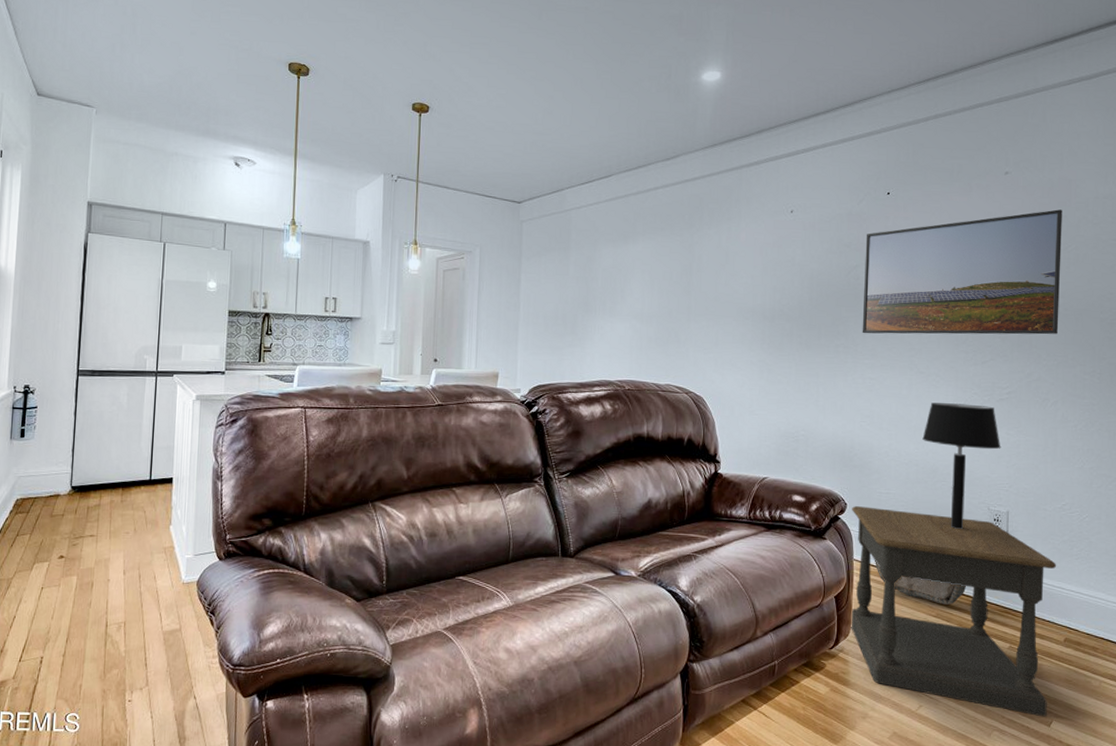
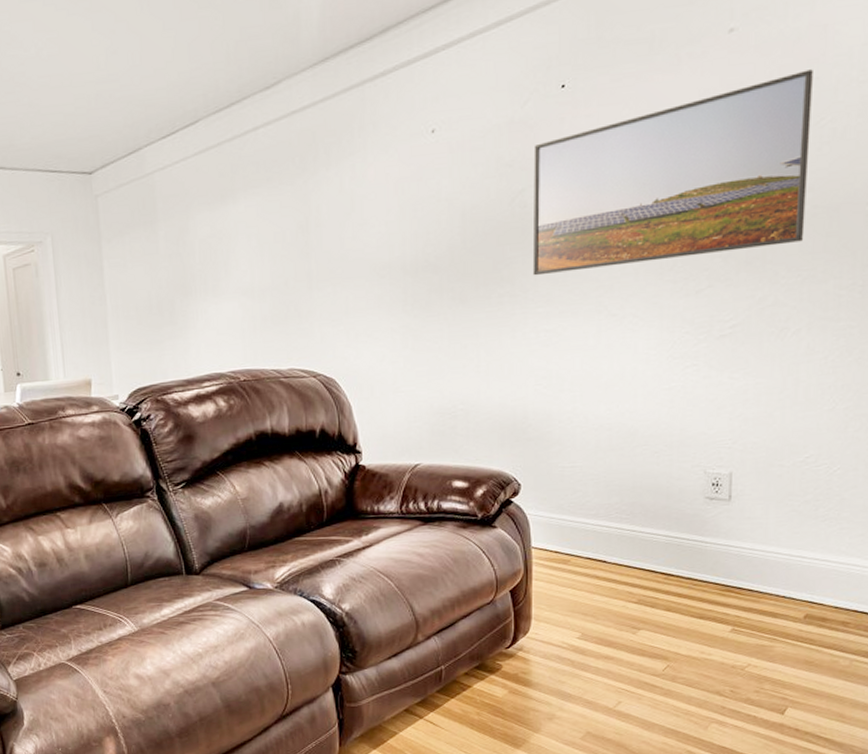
side table: present [850,506,1057,717] -> none [527,485,796,705]
bag: present [875,560,966,605] -> none [558,546,675,589]
table lamp: present [922,403,1001,530] -> none [616,346,722,501]

